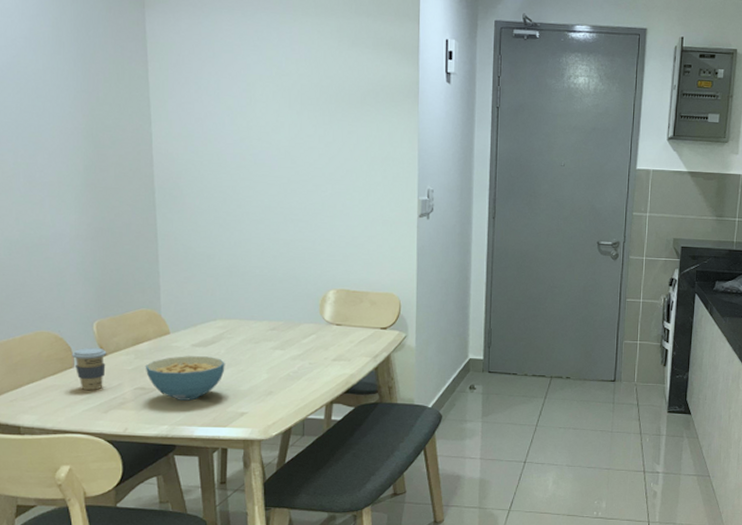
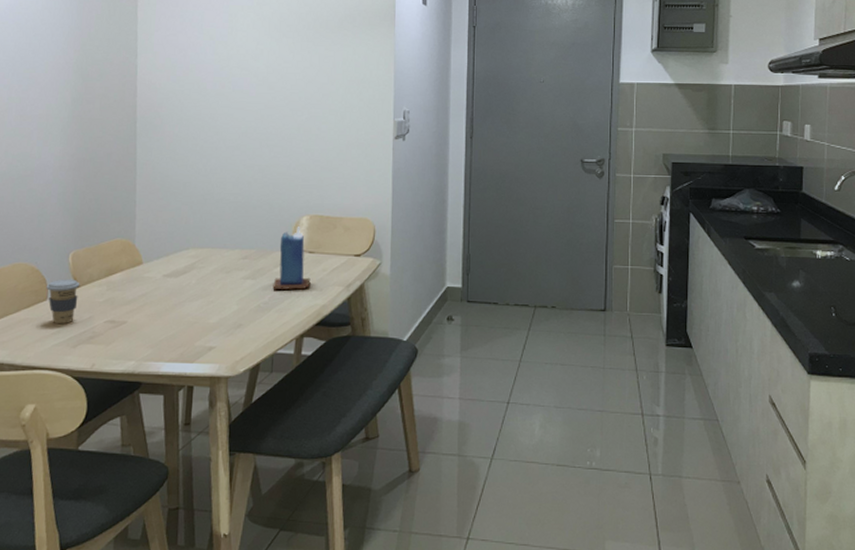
cereal bowl: present [145,356,225,401] -> none [116,287,196,334]
candle: none [302,300,339,360] -> present [273,227,311,290]

